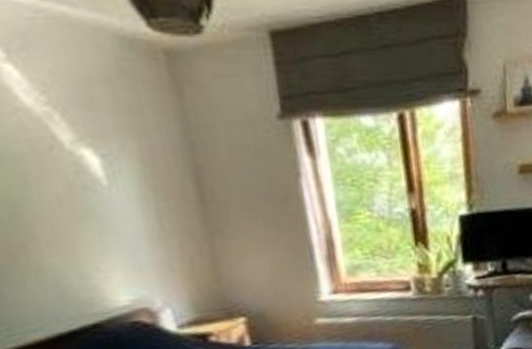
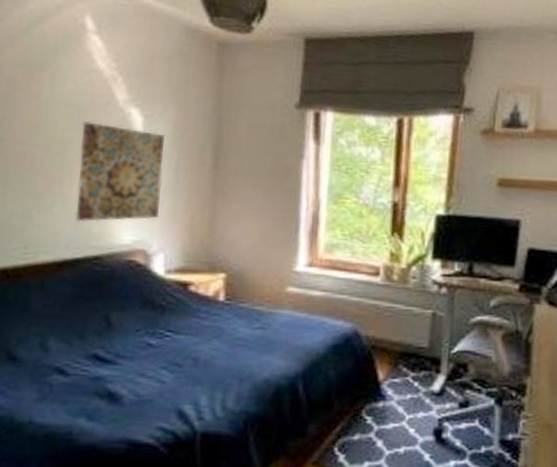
wall art: none [28,172,153,291] -> present [75,122,166,222]

